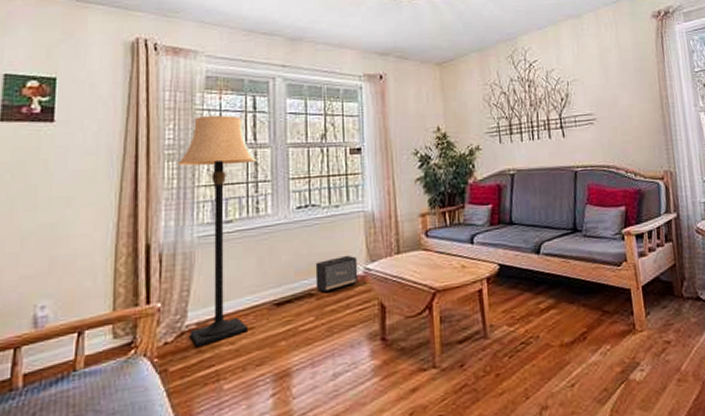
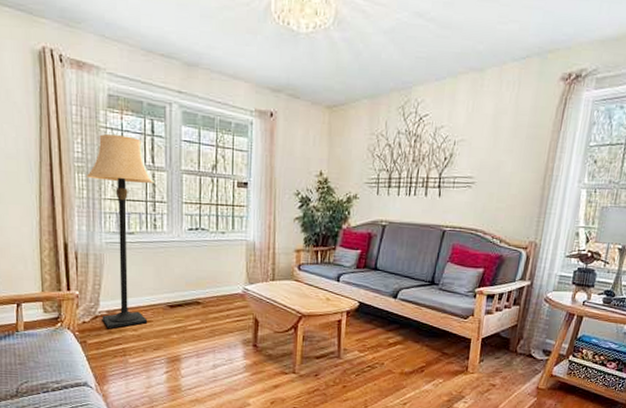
speaker: present [315,255,358,293] -> none [202,275,238,303]

